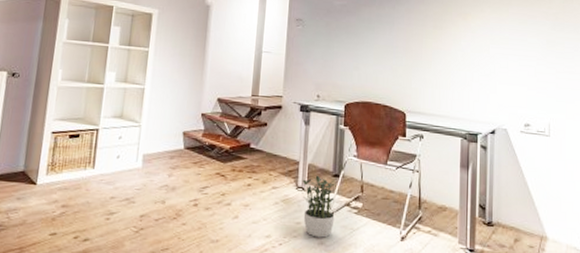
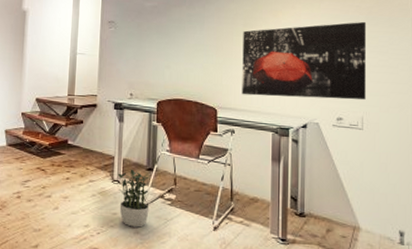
wall art: none [431,27,553,106] -> present [242,21,367,100]

